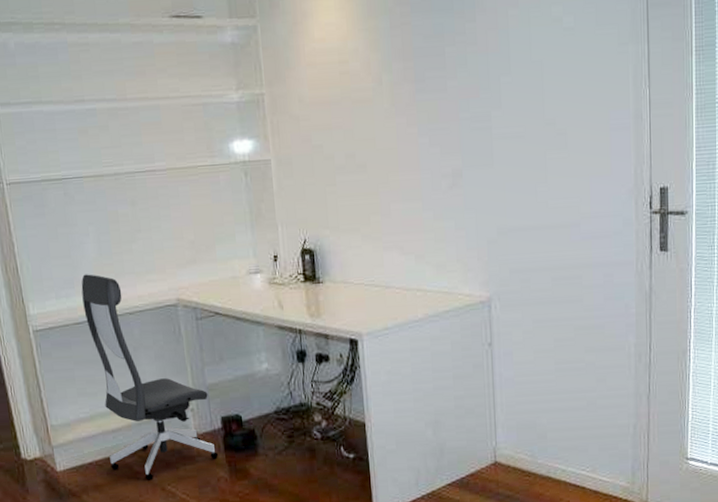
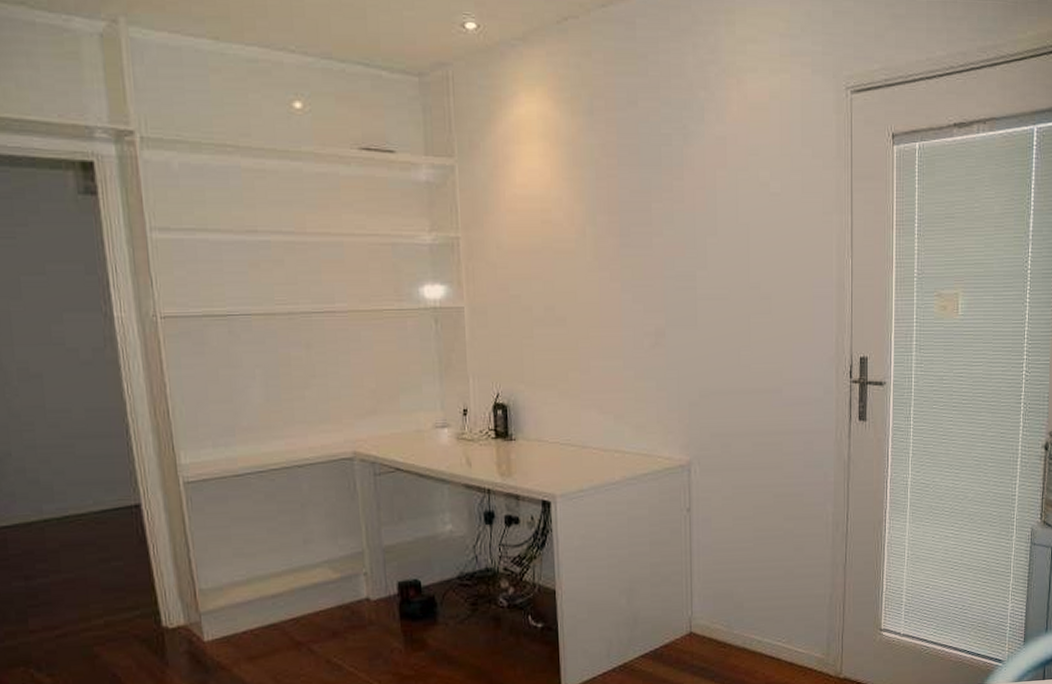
office chair: present [81,274,219,481] -> none [243,421,393,652]

